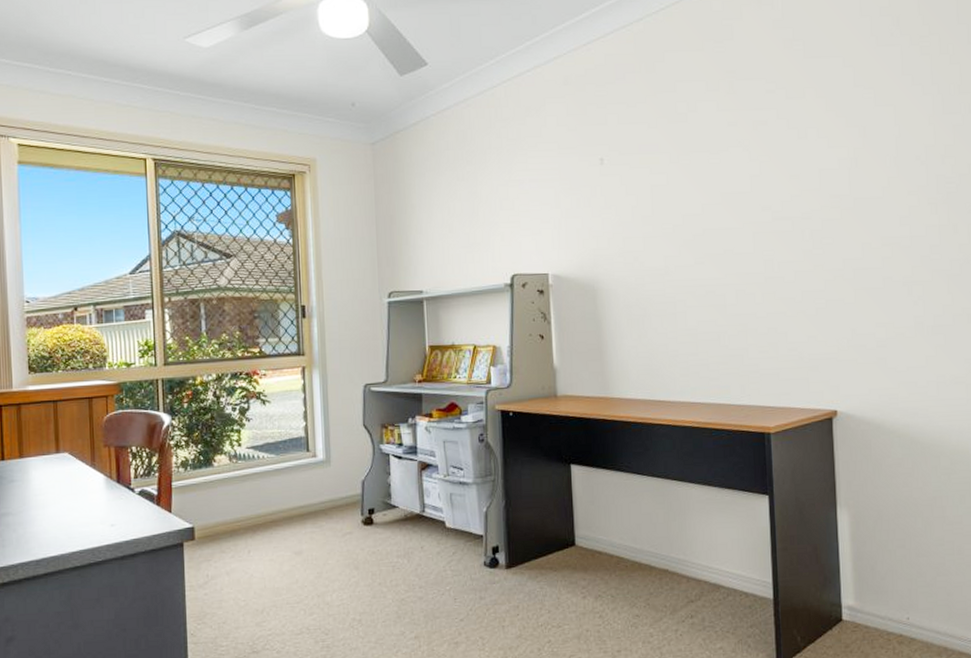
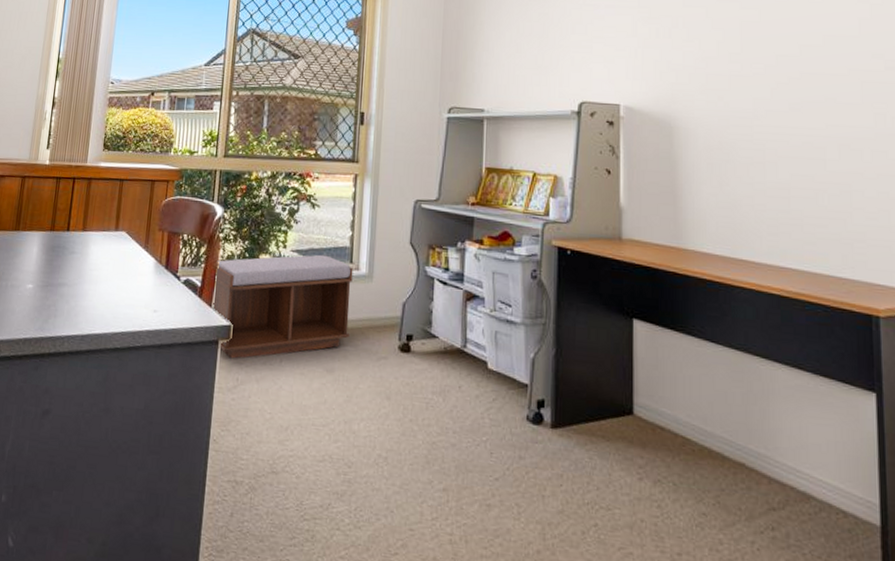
bench: none [171,447,315,558] -> present [213,254,353,359]

